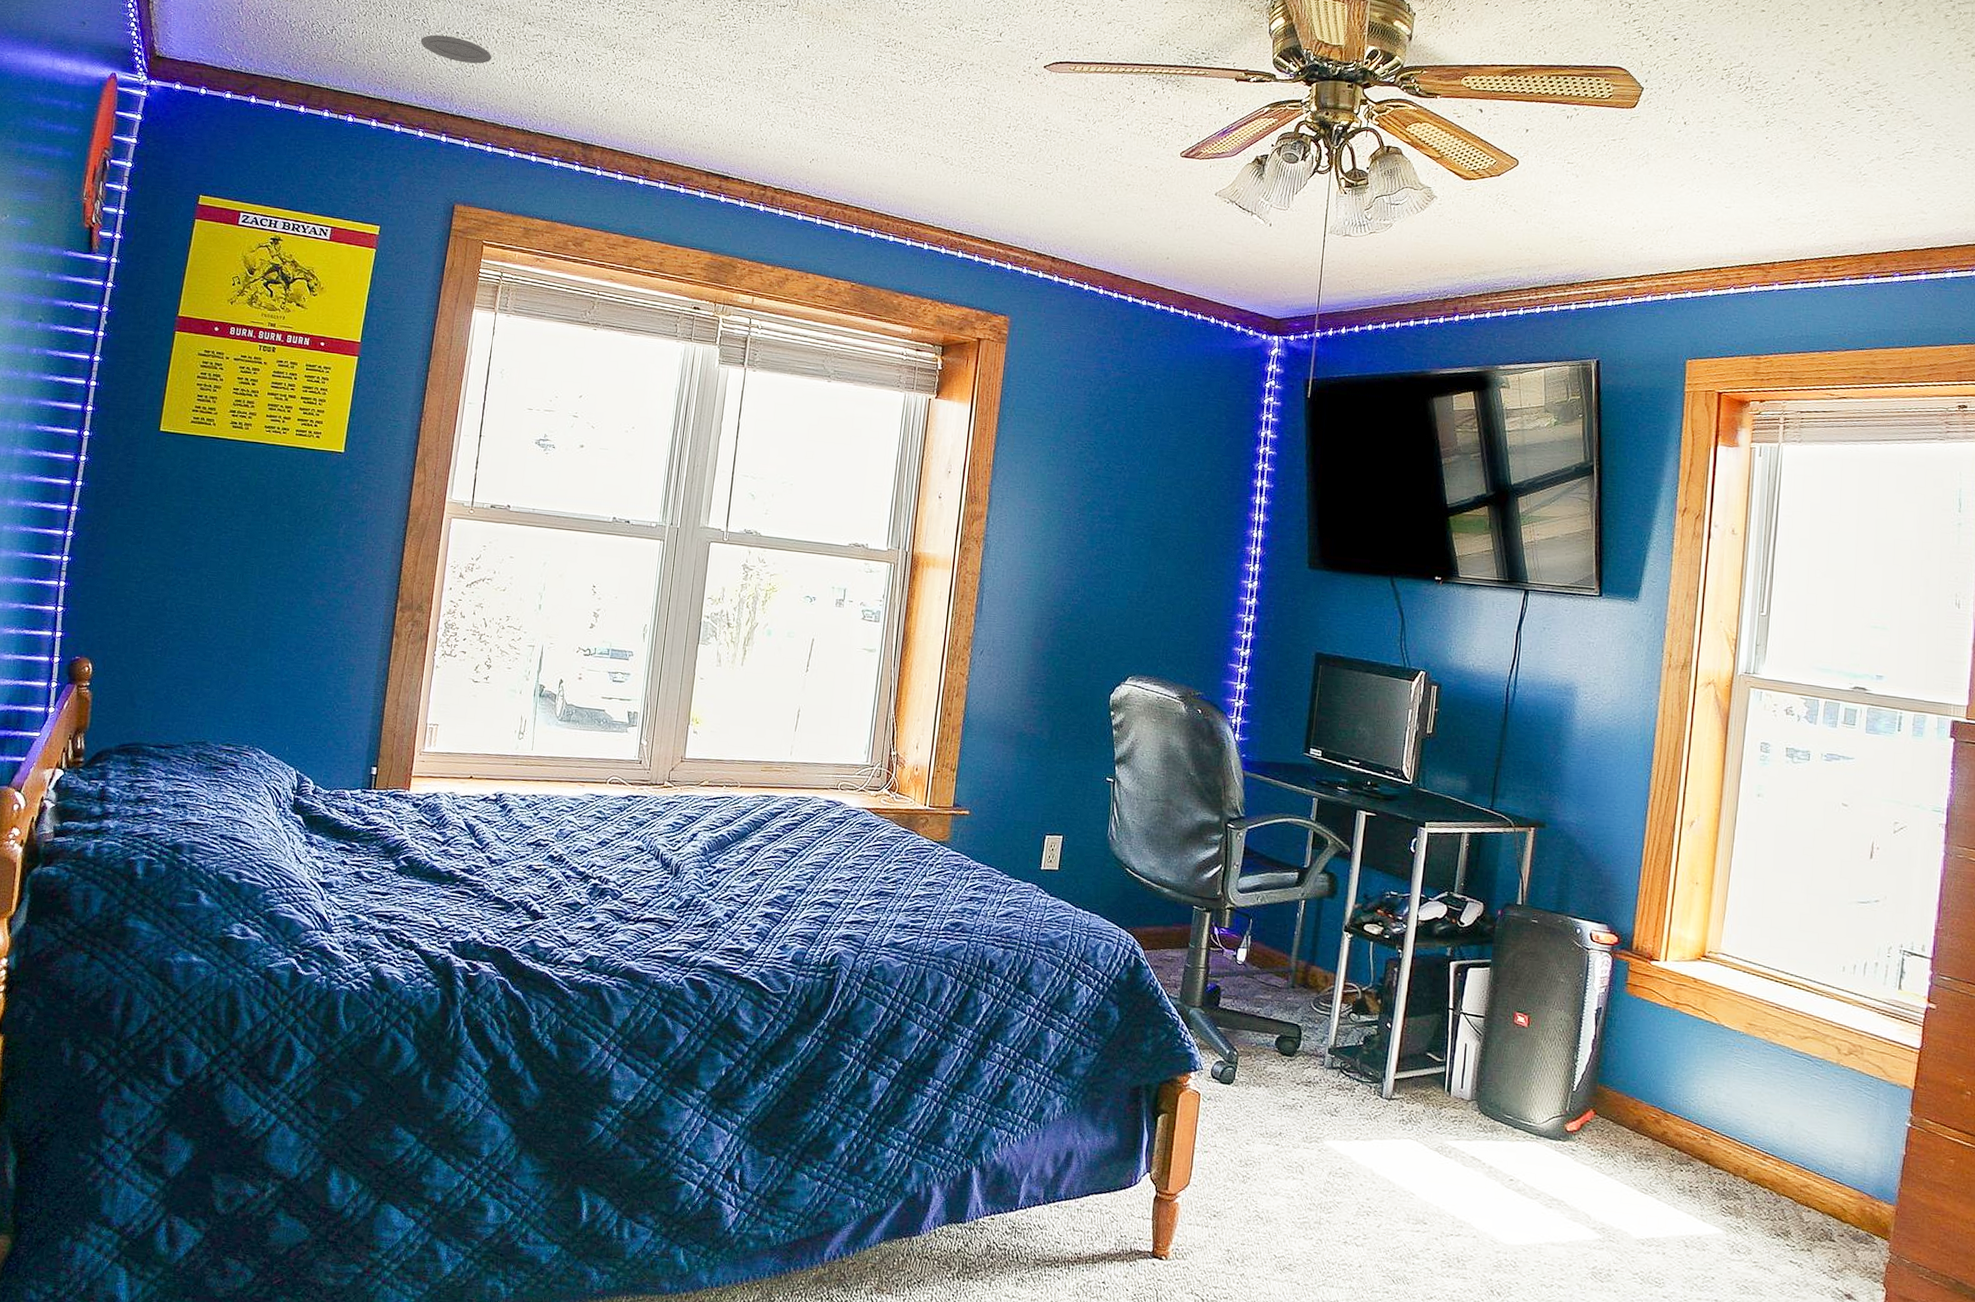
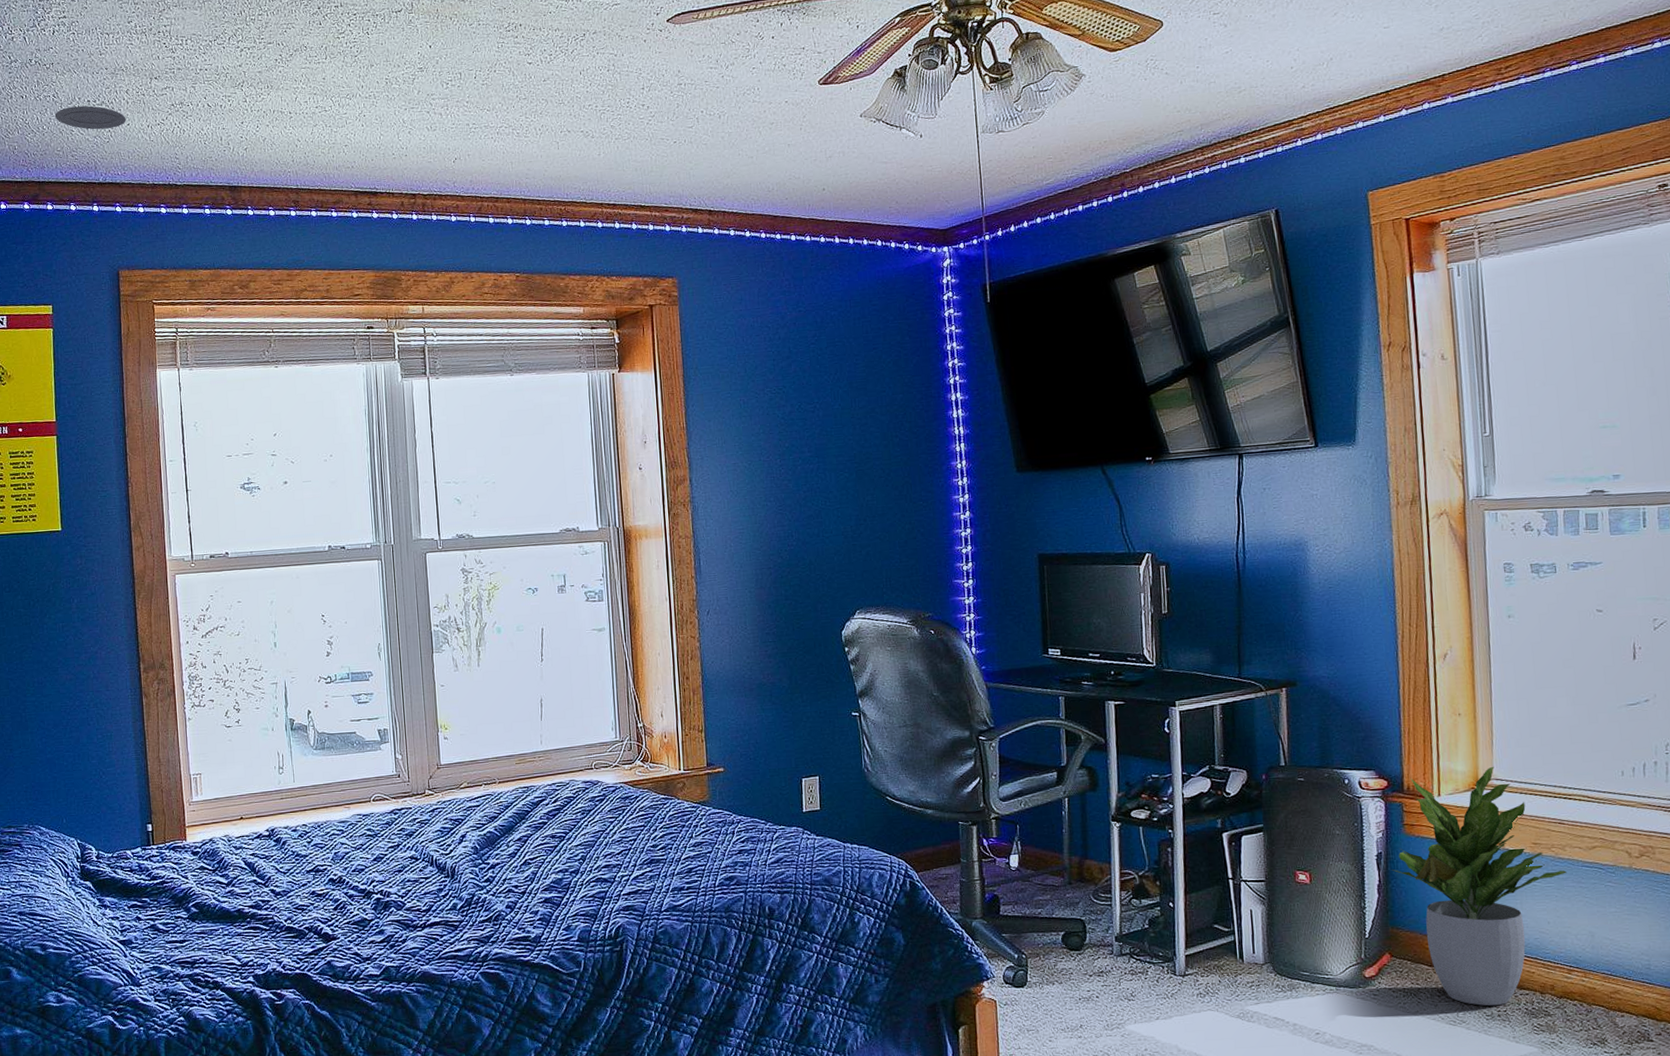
potted plant: none [1609,938,1776,1181] -> present [1392,766,1567,1006]

